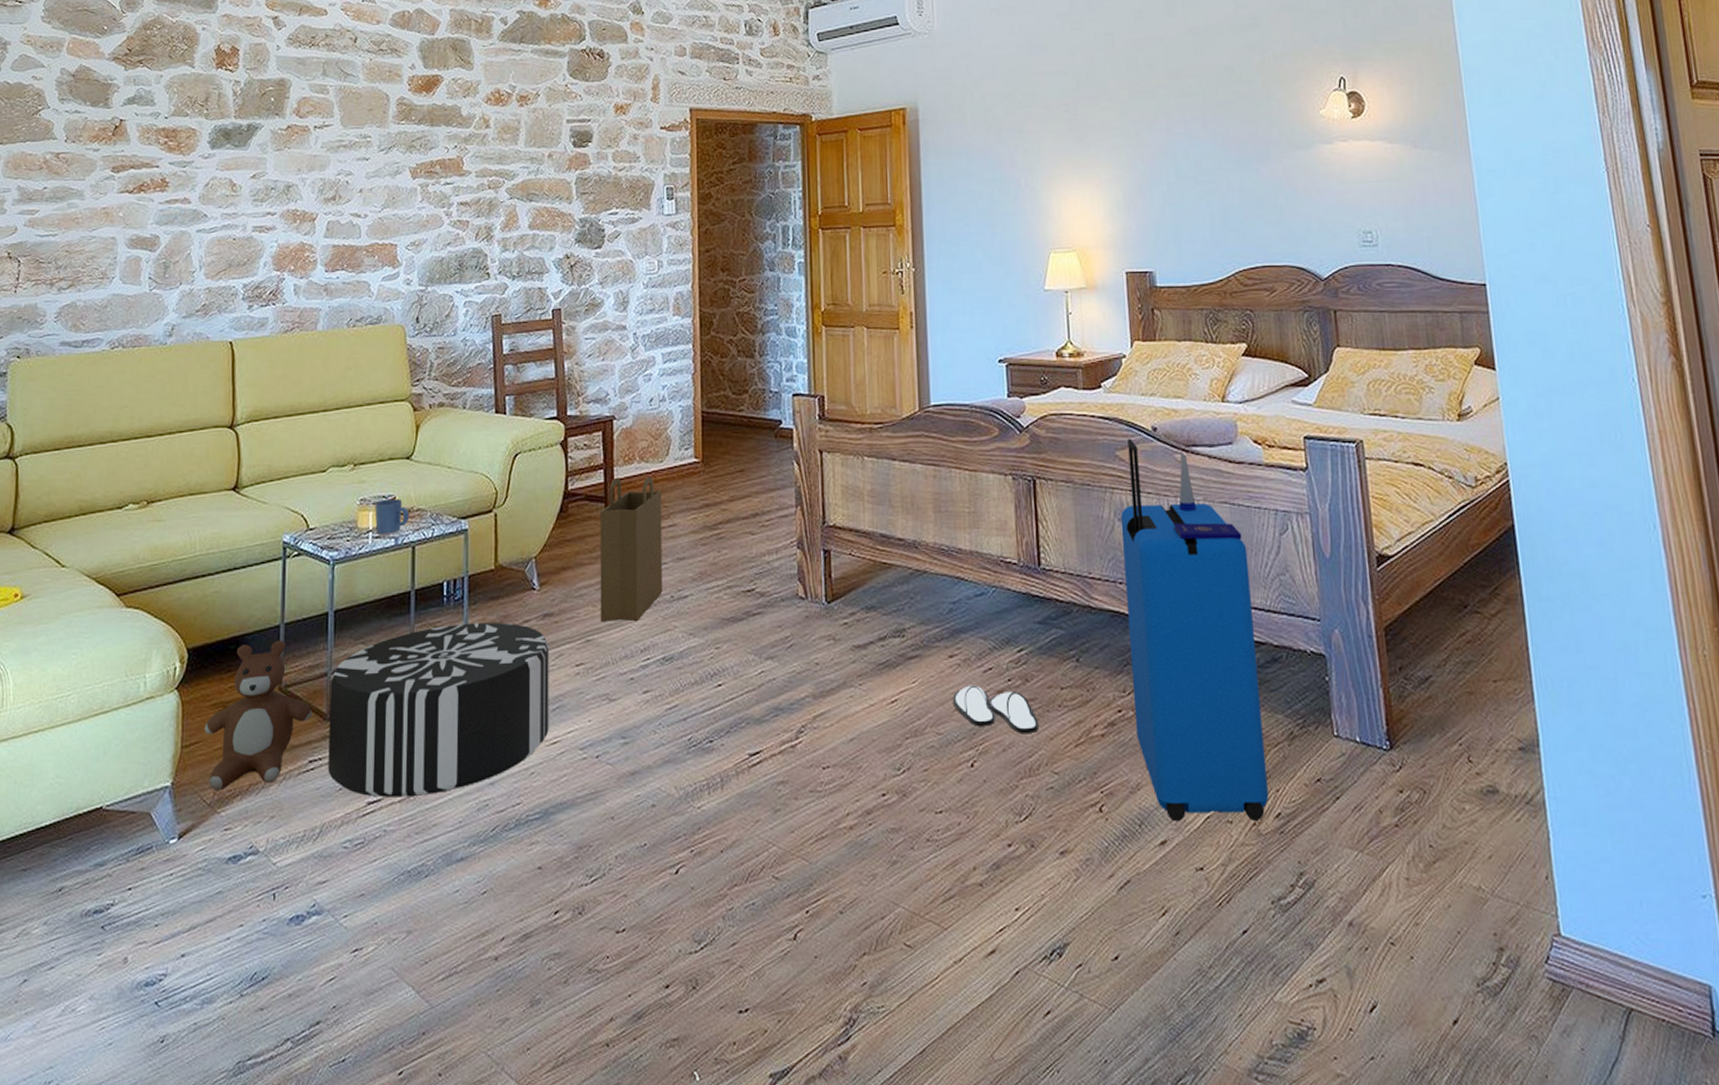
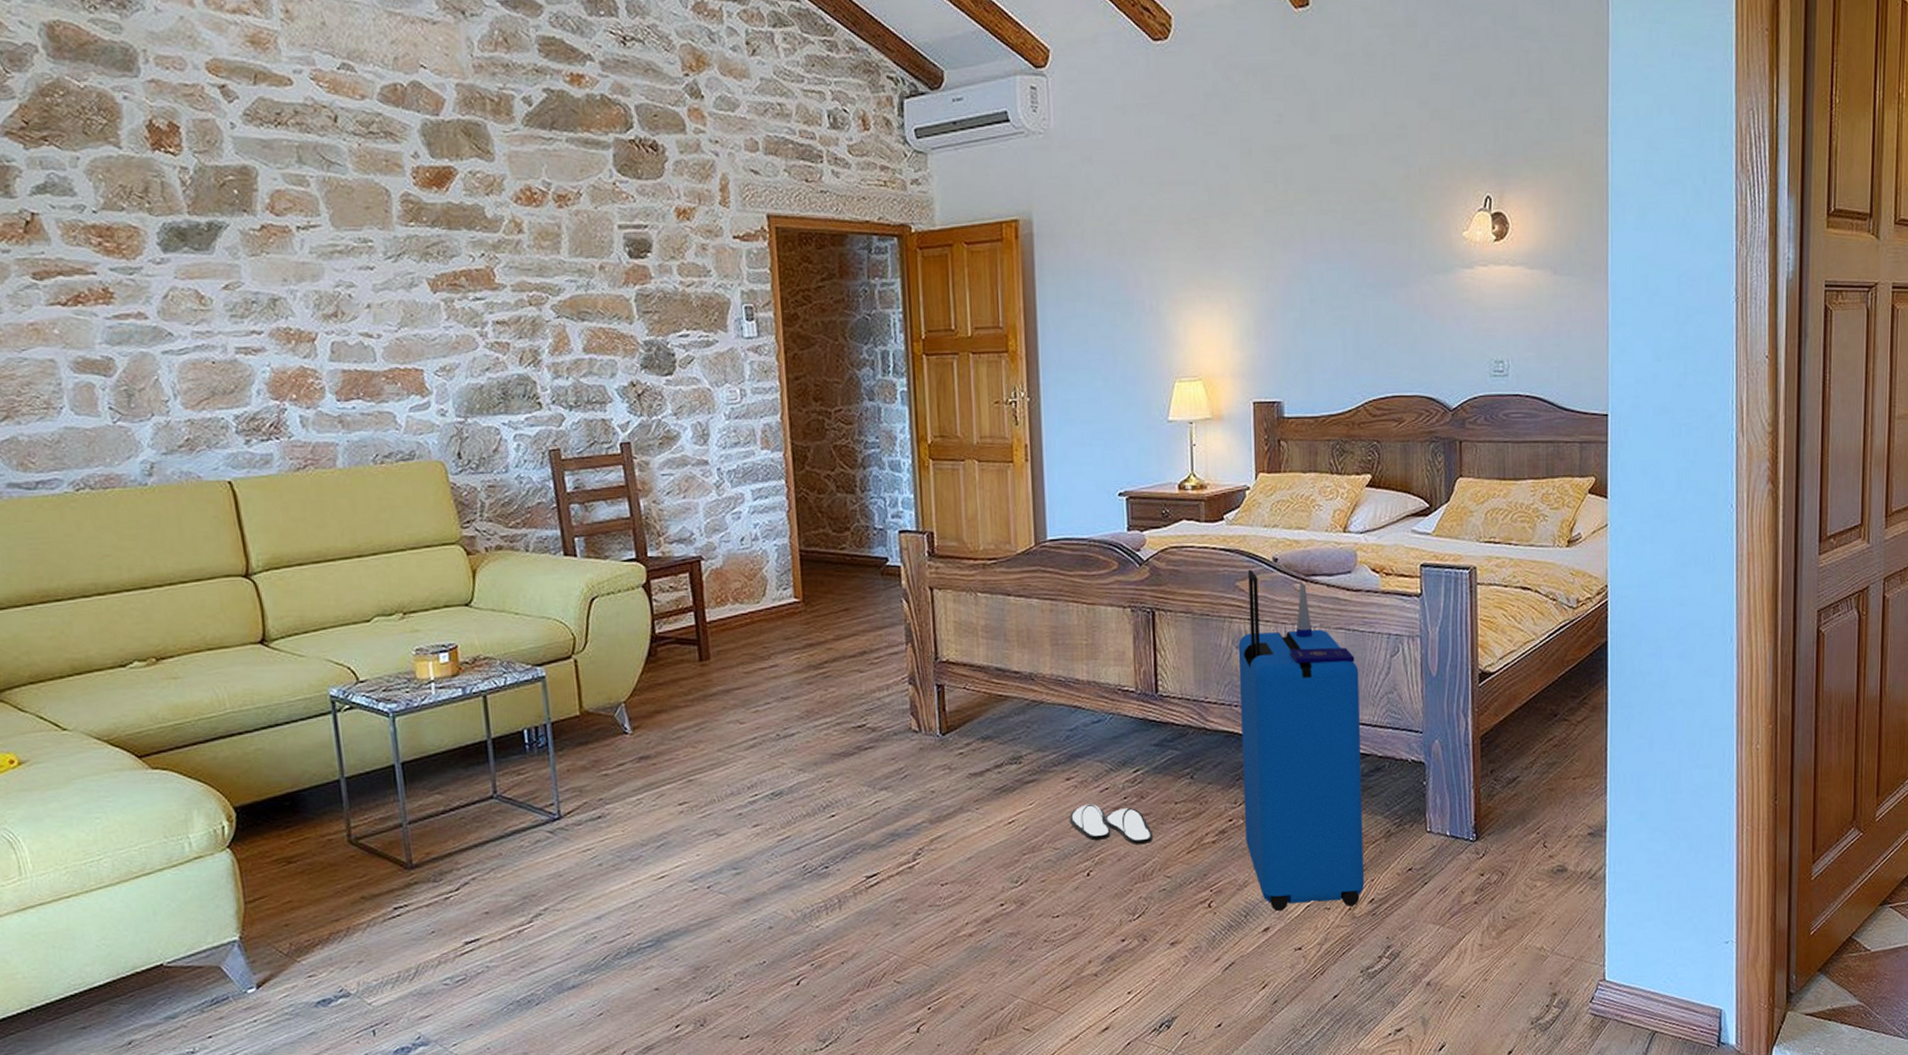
teddy bear: present [204,640,312,790] -> none [267,794,390,941]
pouf: present [328,623,549,797] -> none [407,767,655,937]
mug: present [375,499,410,535] -> none [434,647,477,686]
shopping bag: present [600,476,663,621] -> none [693,618,768,761]

